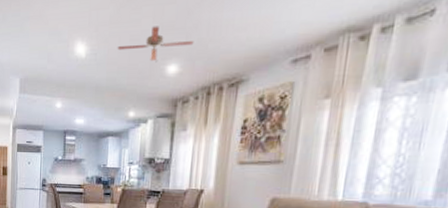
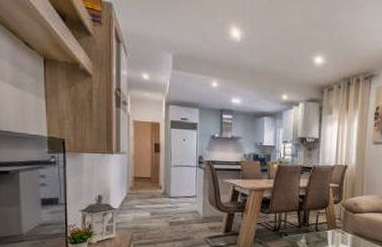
ceiling fan: present [117,26,194,63] -> none [270,21,336,53]

